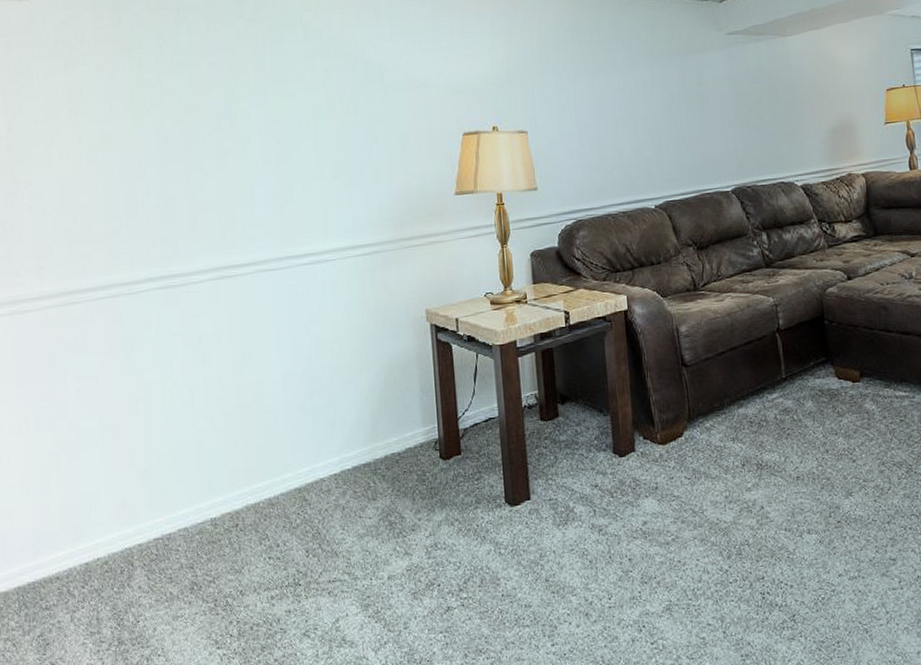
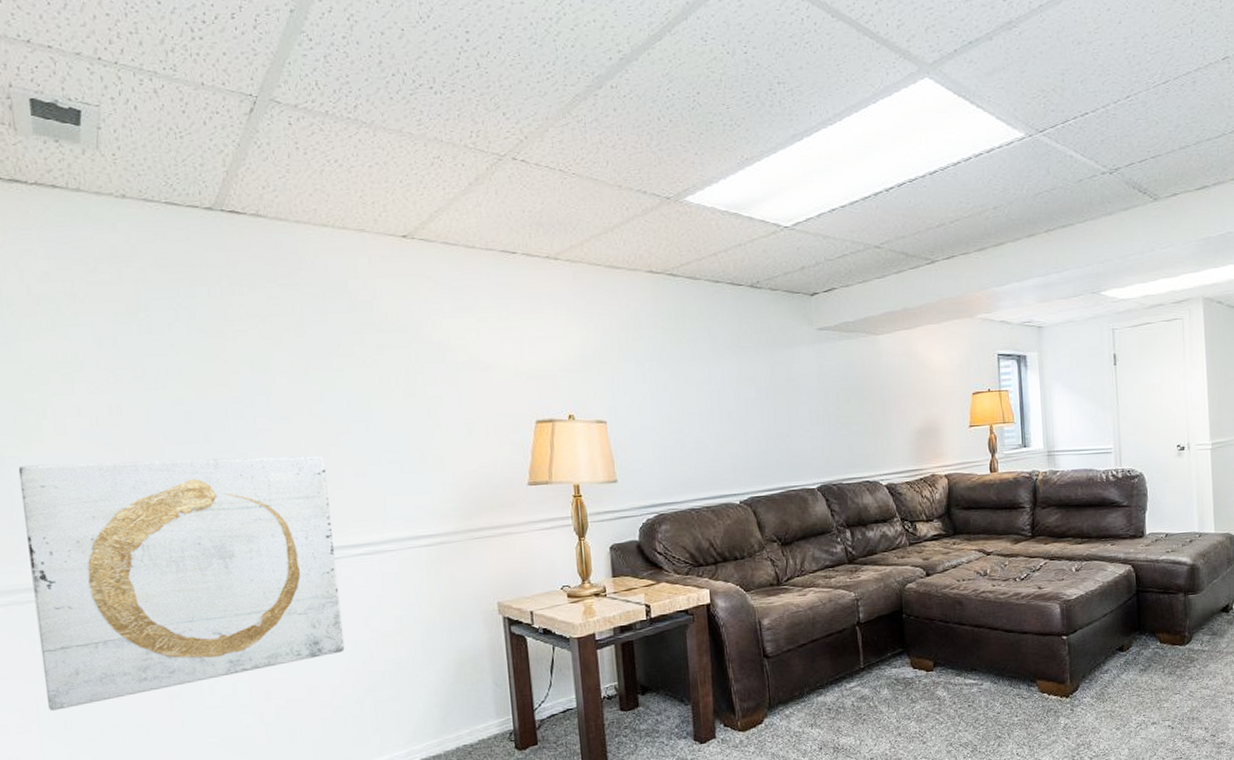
wall art: none [29,172,288,413] -> present [18,455,345,711]

